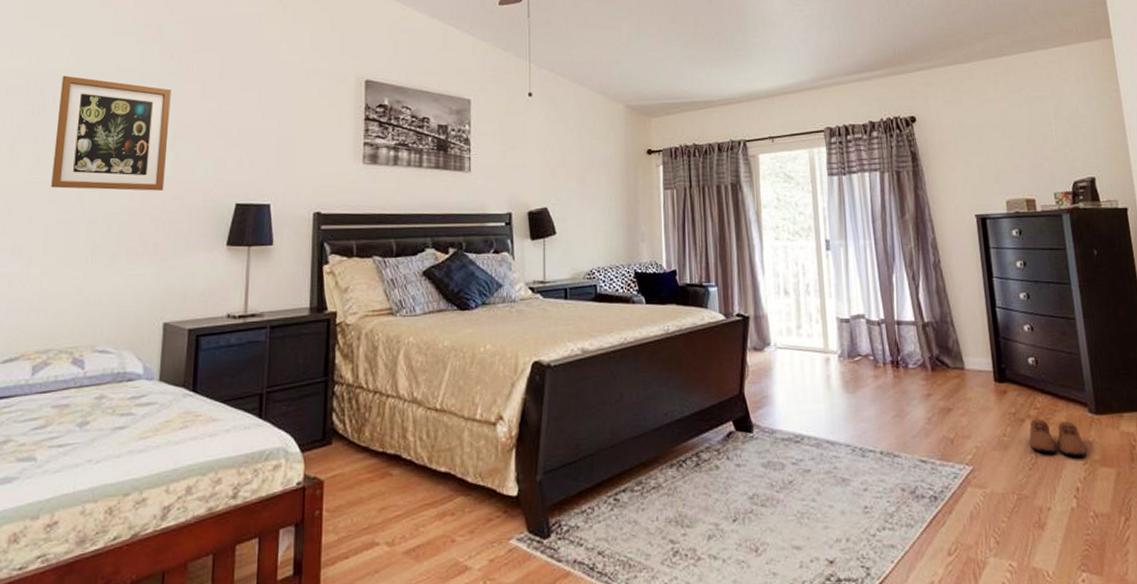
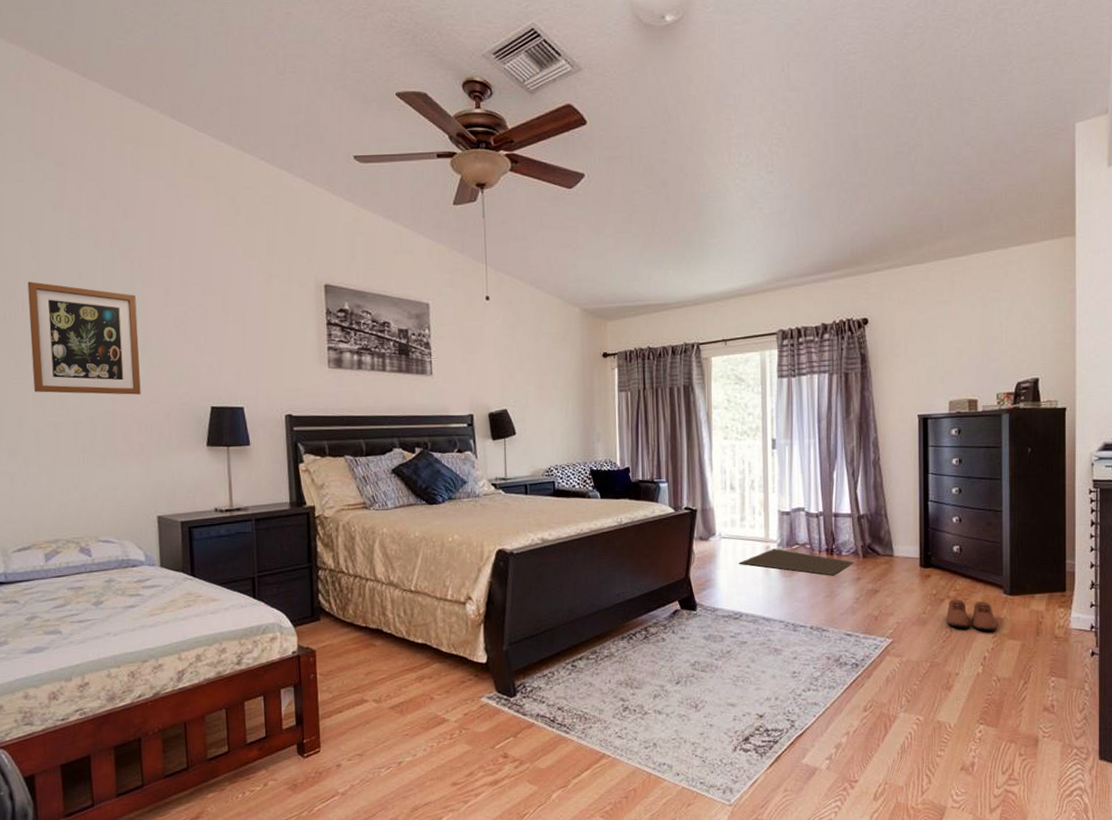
doormat: none [798,360,924,392] -> present [739,549,855,576]

